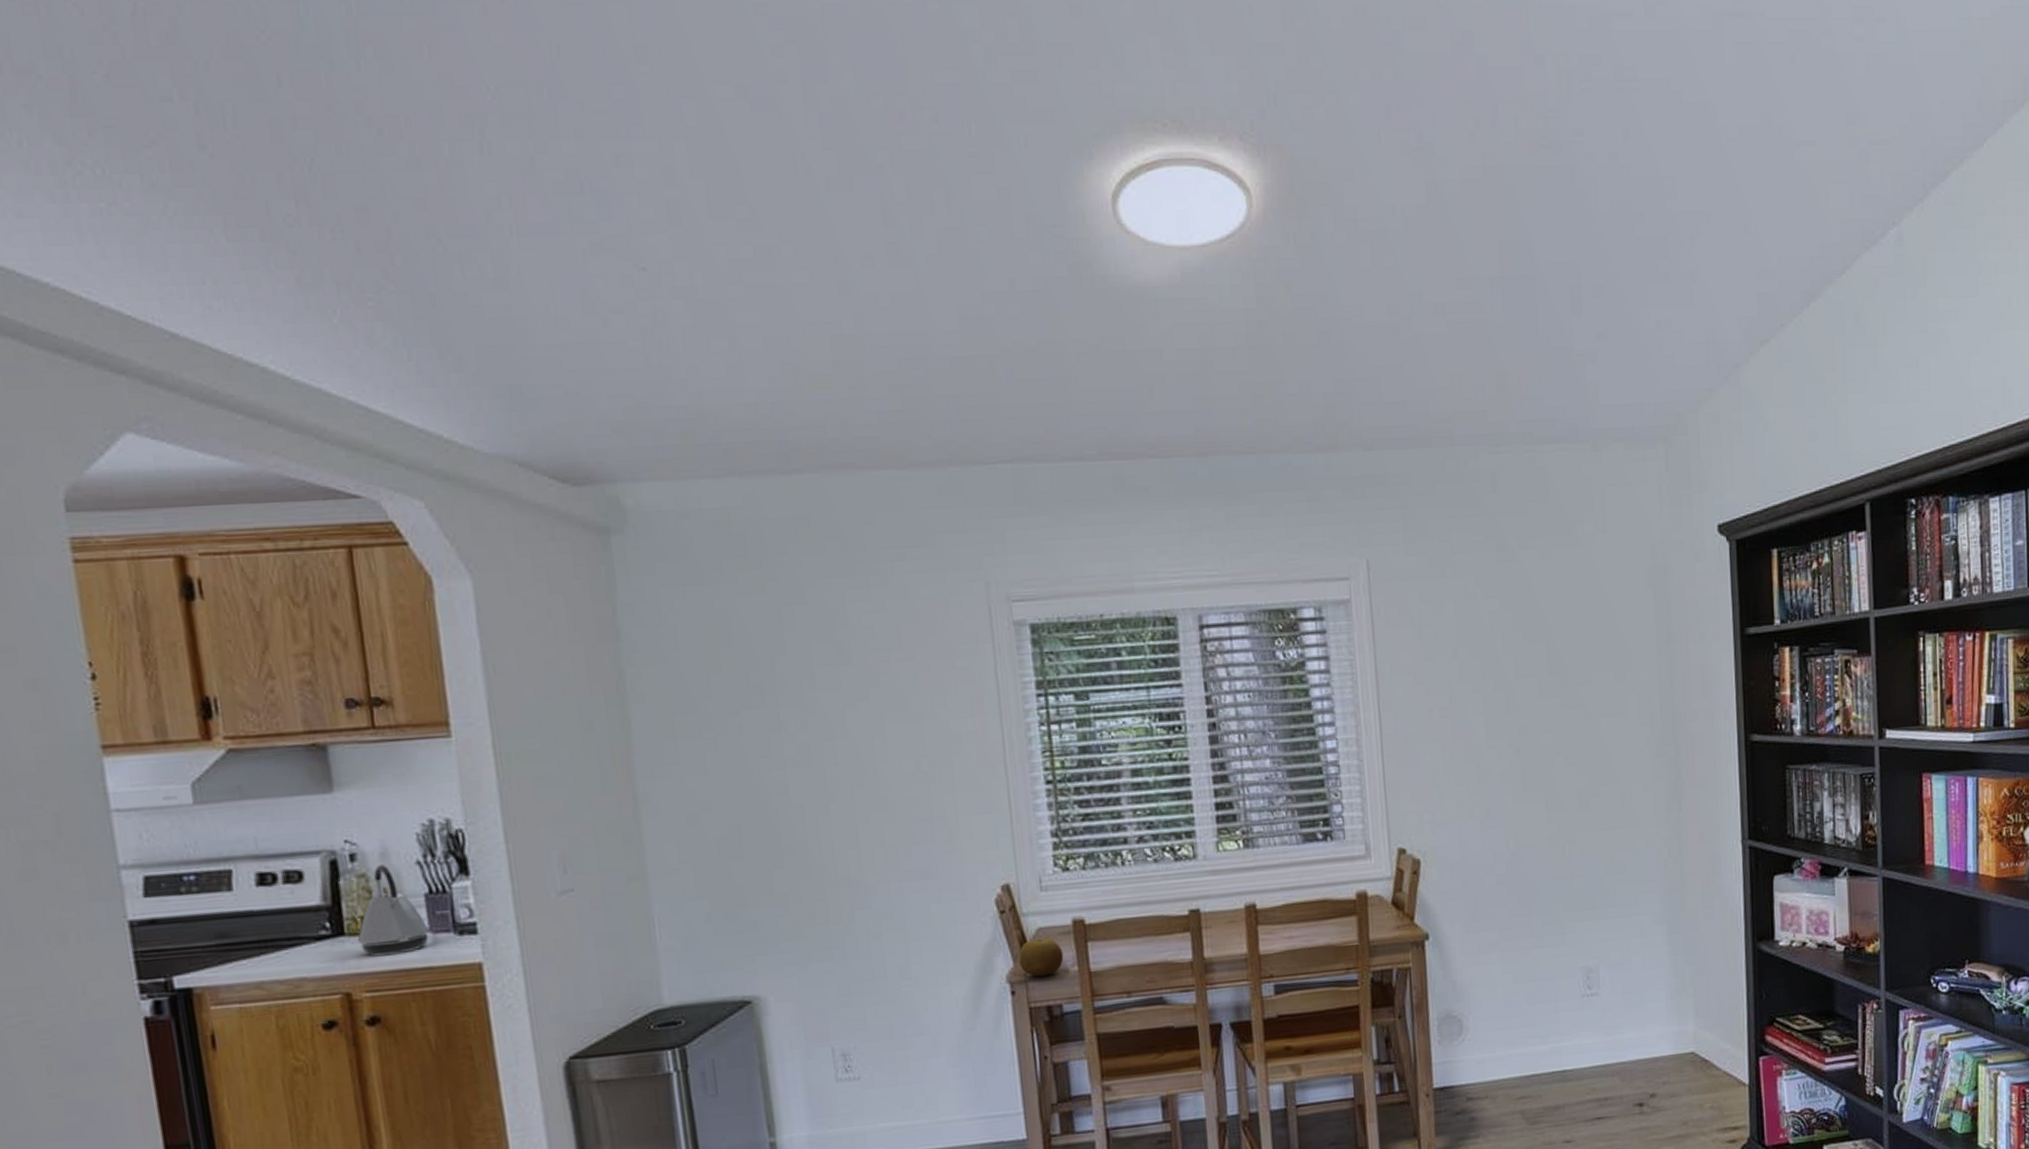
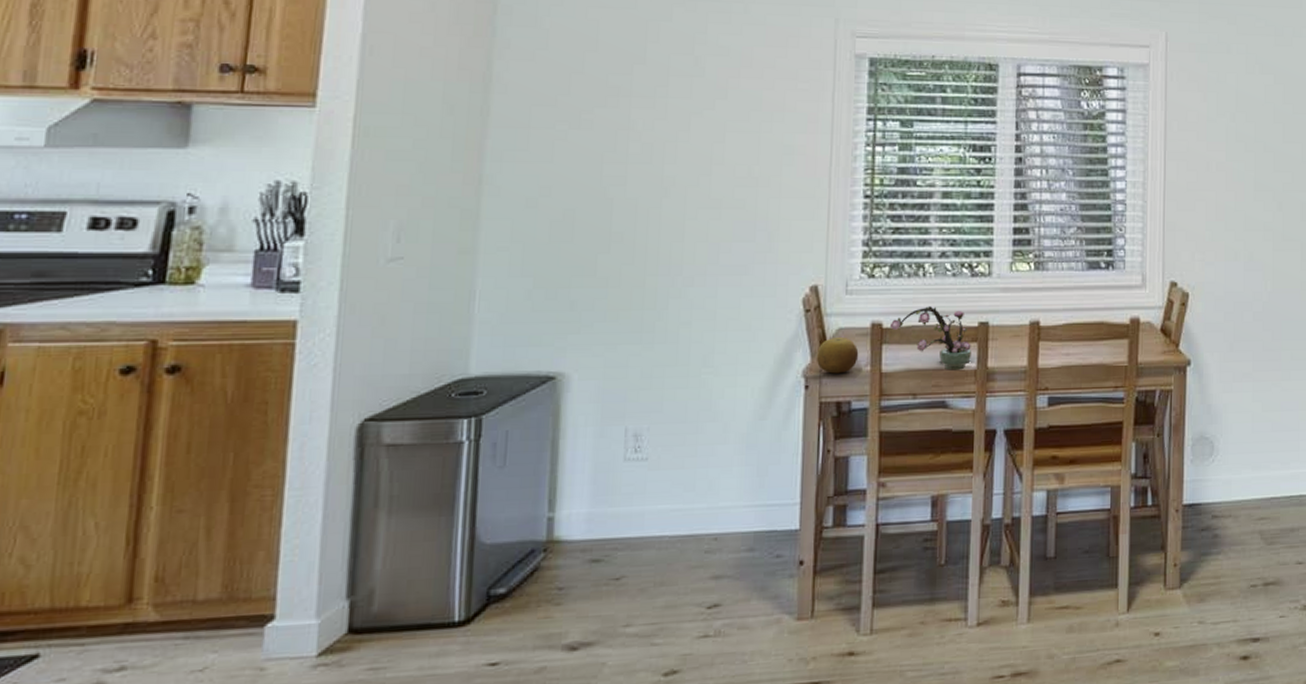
kettle: present [357,865,430,957] -> none [176,219,252,307]
flower arrangement: none [1092,896,1185,965] -> present [889,306,971,371]

